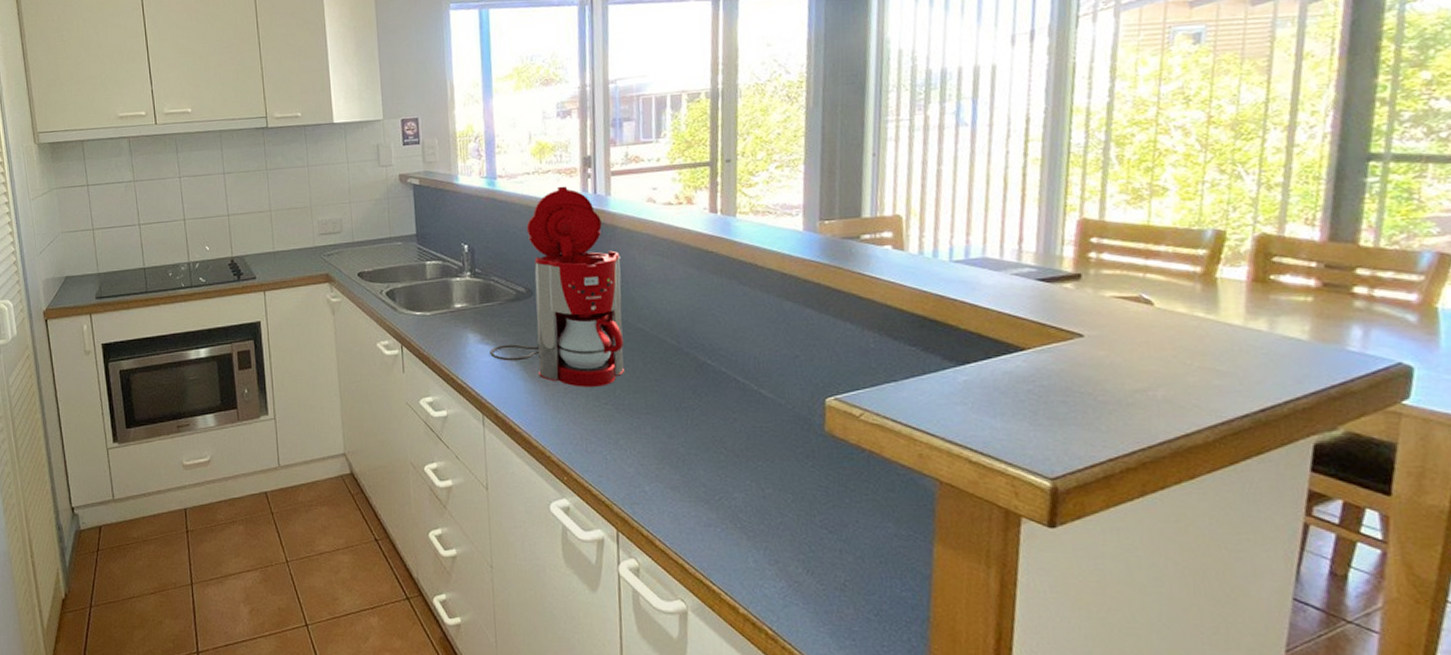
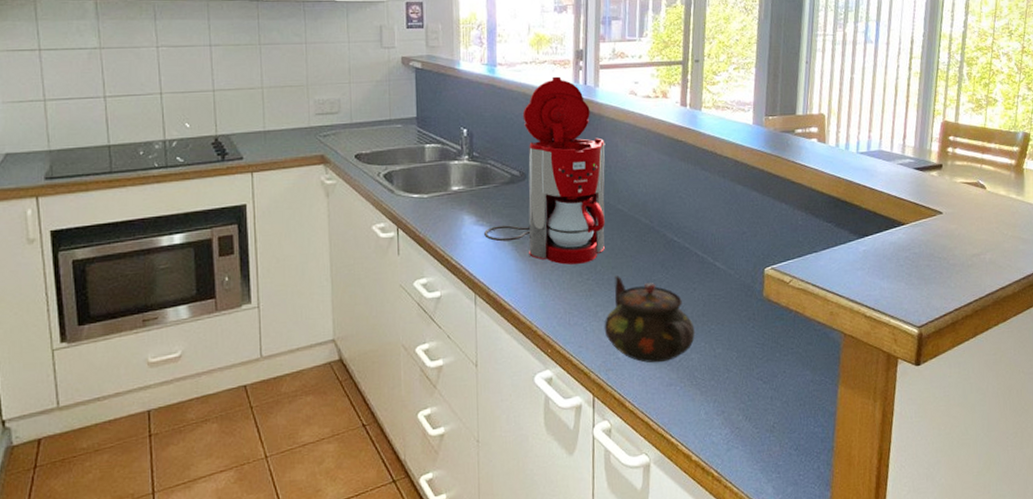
teapot: none [626,401,738,500] -> present [604,276,695,363]

